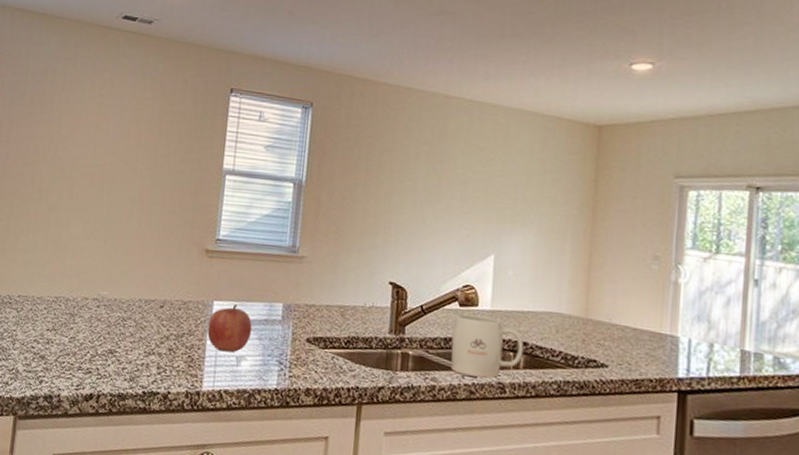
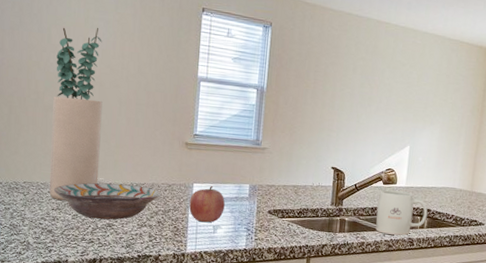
vase: none [45,115,116,319] -> present [49,27,103,200]
decorative bowl: none [51,297,174,345] -> present [54,182,161,220]

